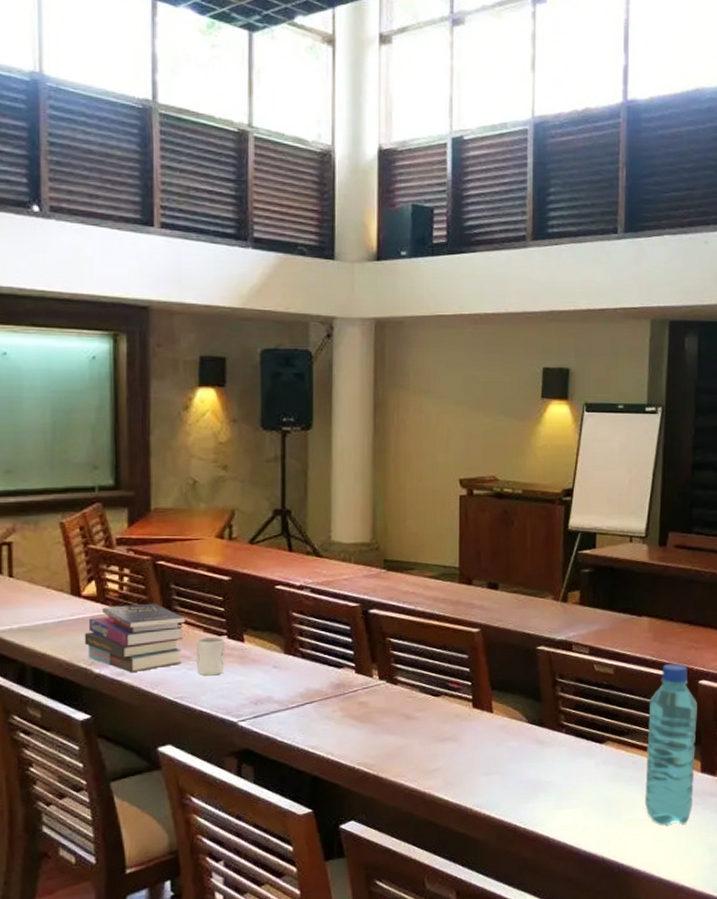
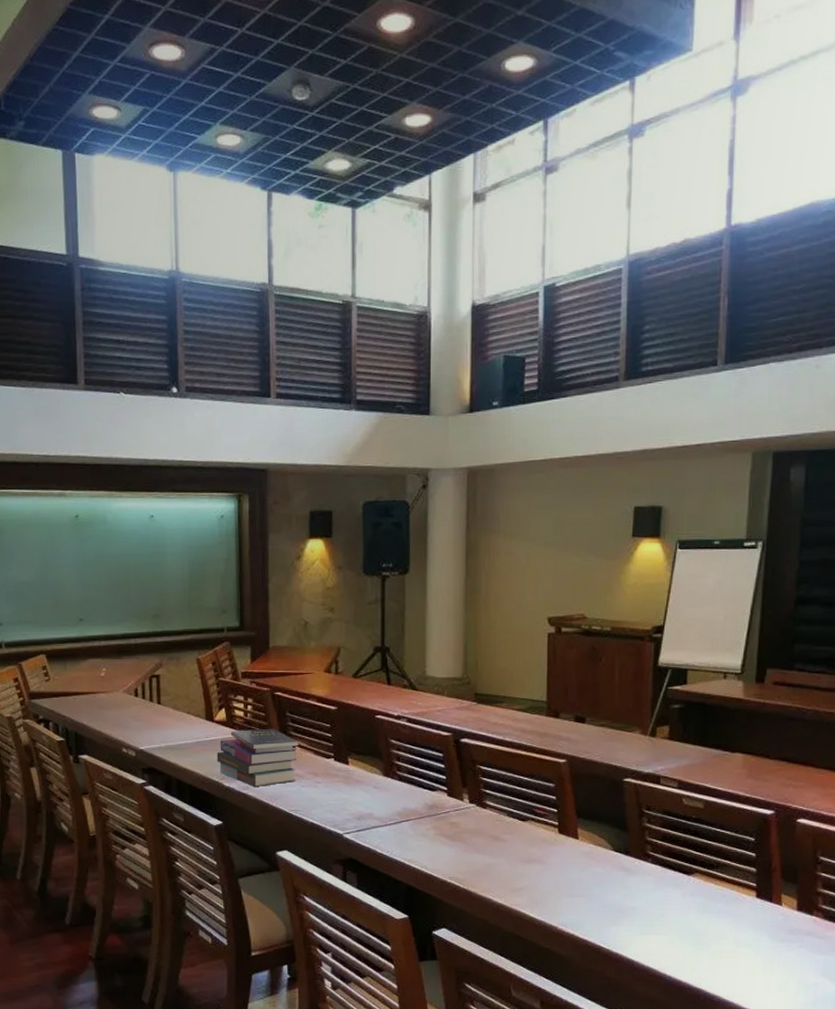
mug: present [195,636,226,676] -> none [307,758,333,793]
water bottle: present [645,664,697,825] -> none [734,801,795,960]

